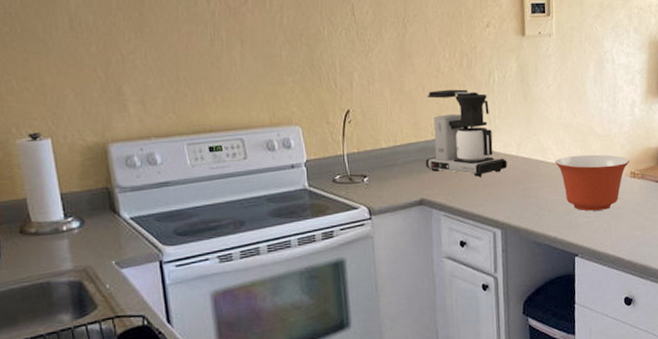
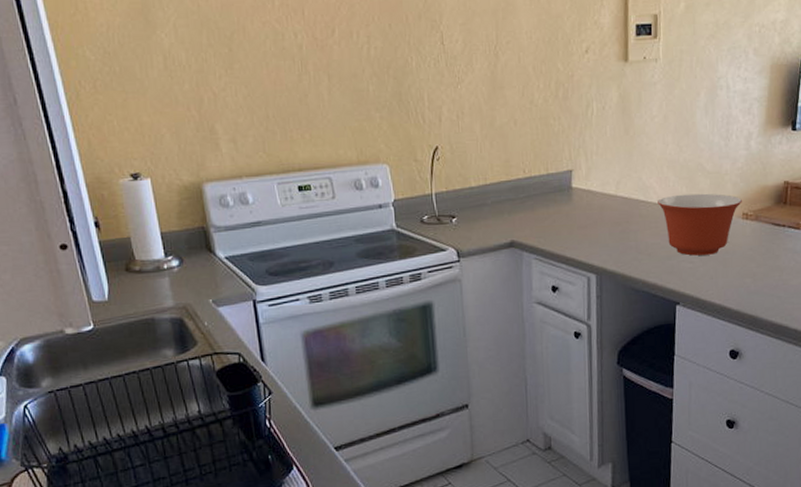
coffee maker: present [425,89,508,177] -> none [516,122,605,218]

